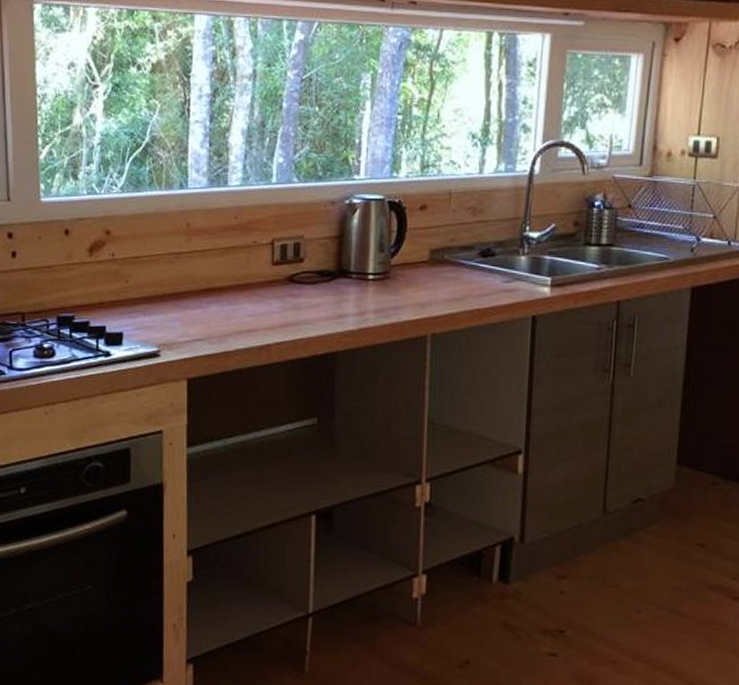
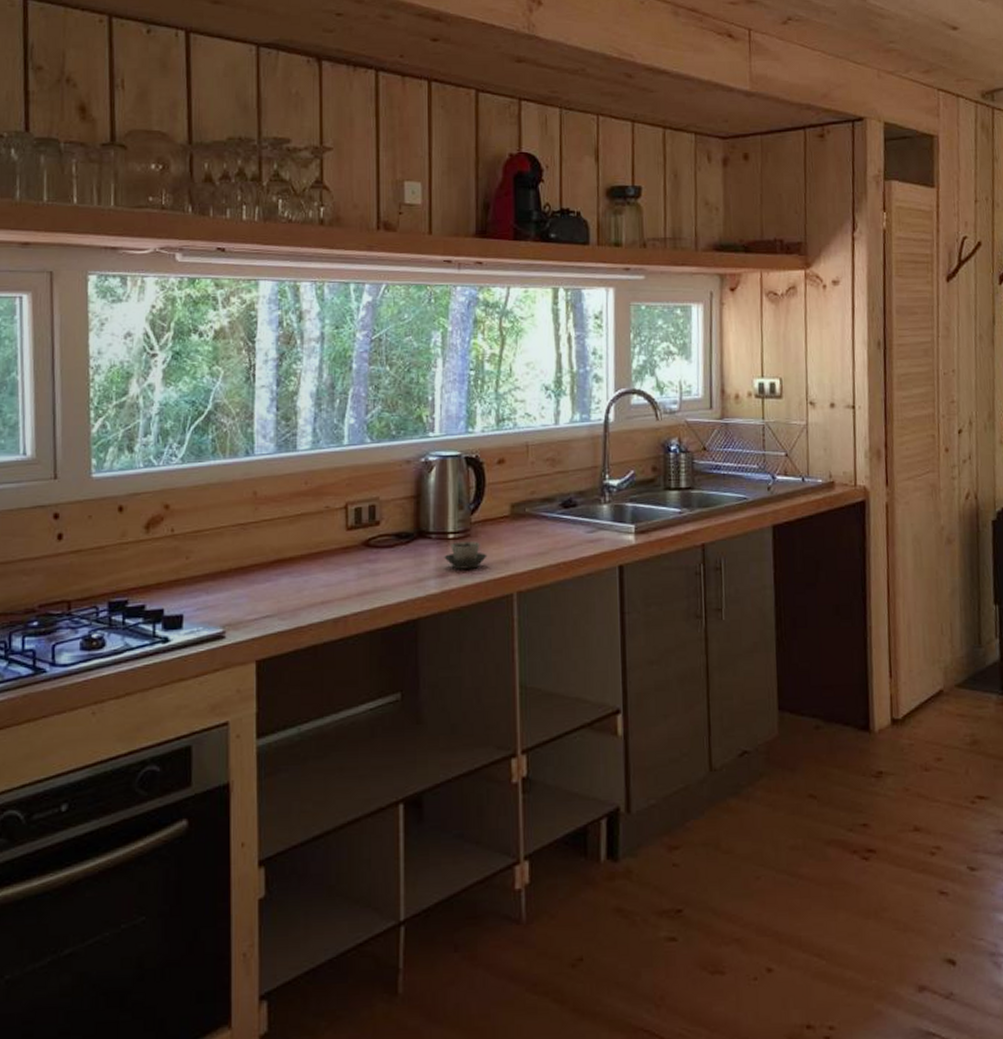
cup: none [363,283,405,309] -> present [444,542,487,569]

